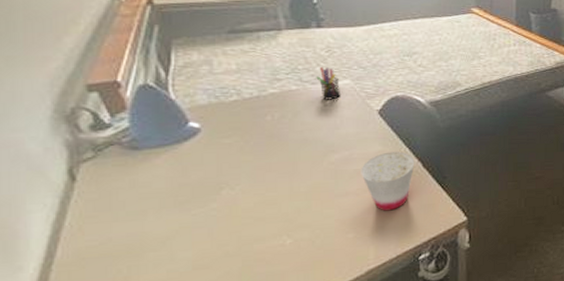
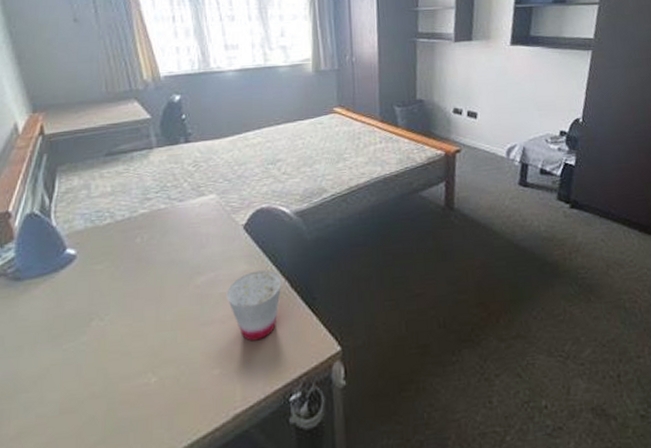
pen holder: present [316,67,341,100] -> none [183,183,207,217]

